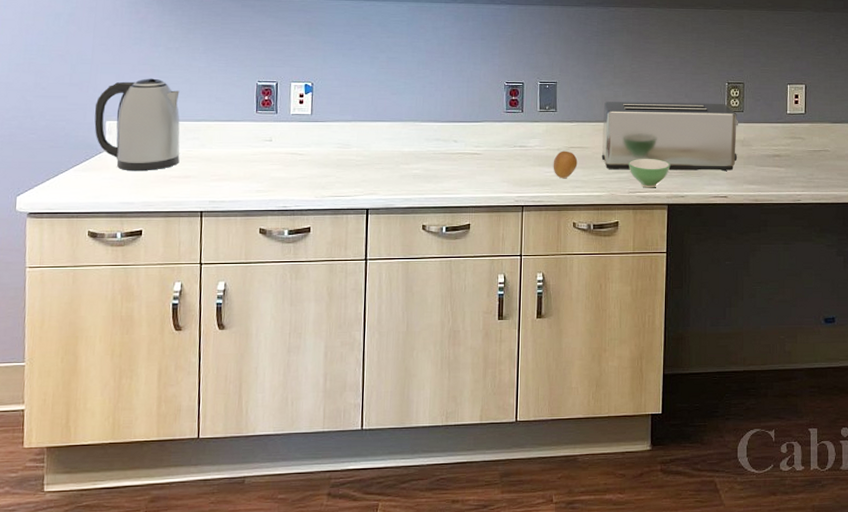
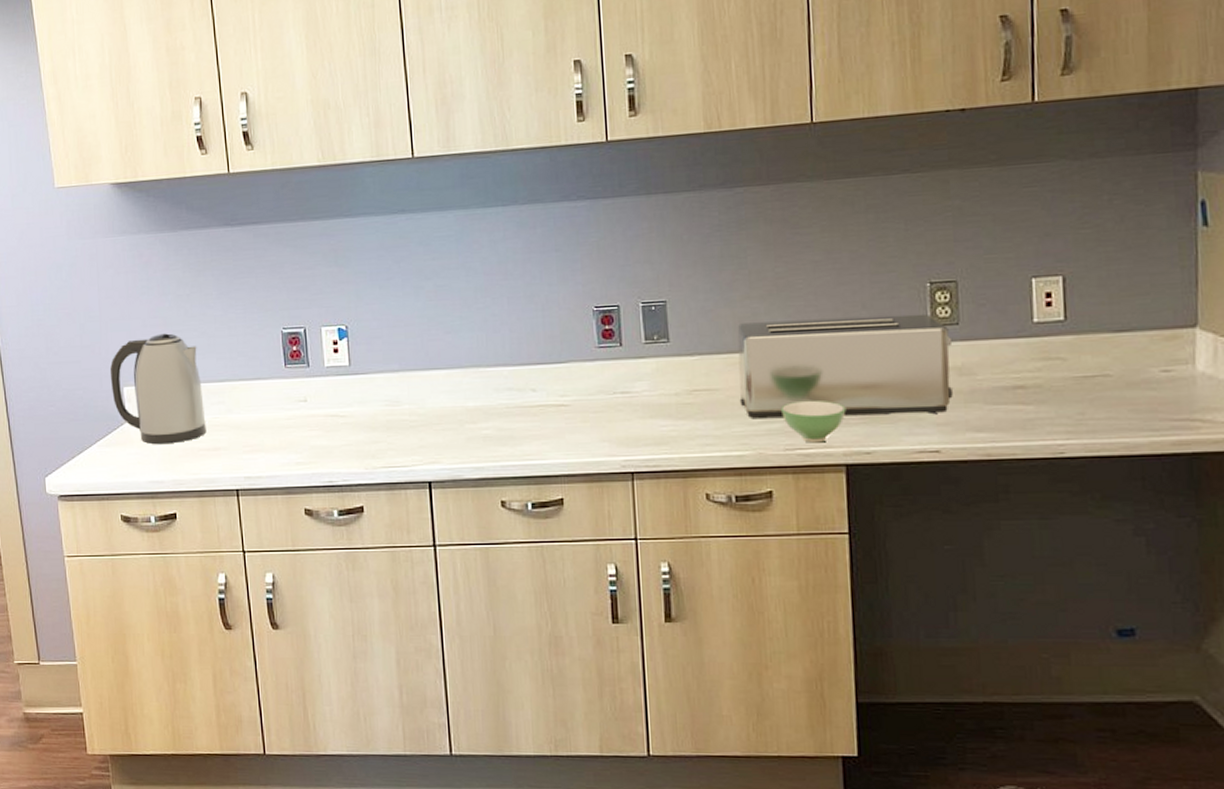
fruit: present [553,151,578,179] -> none [670,395,706,435]

